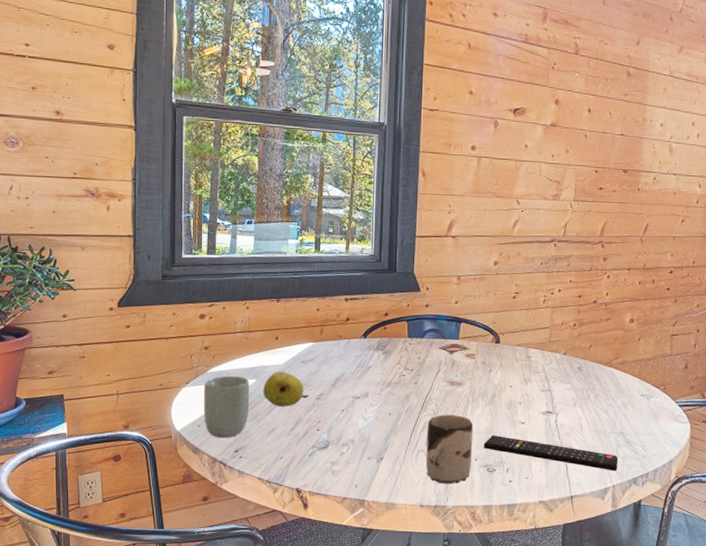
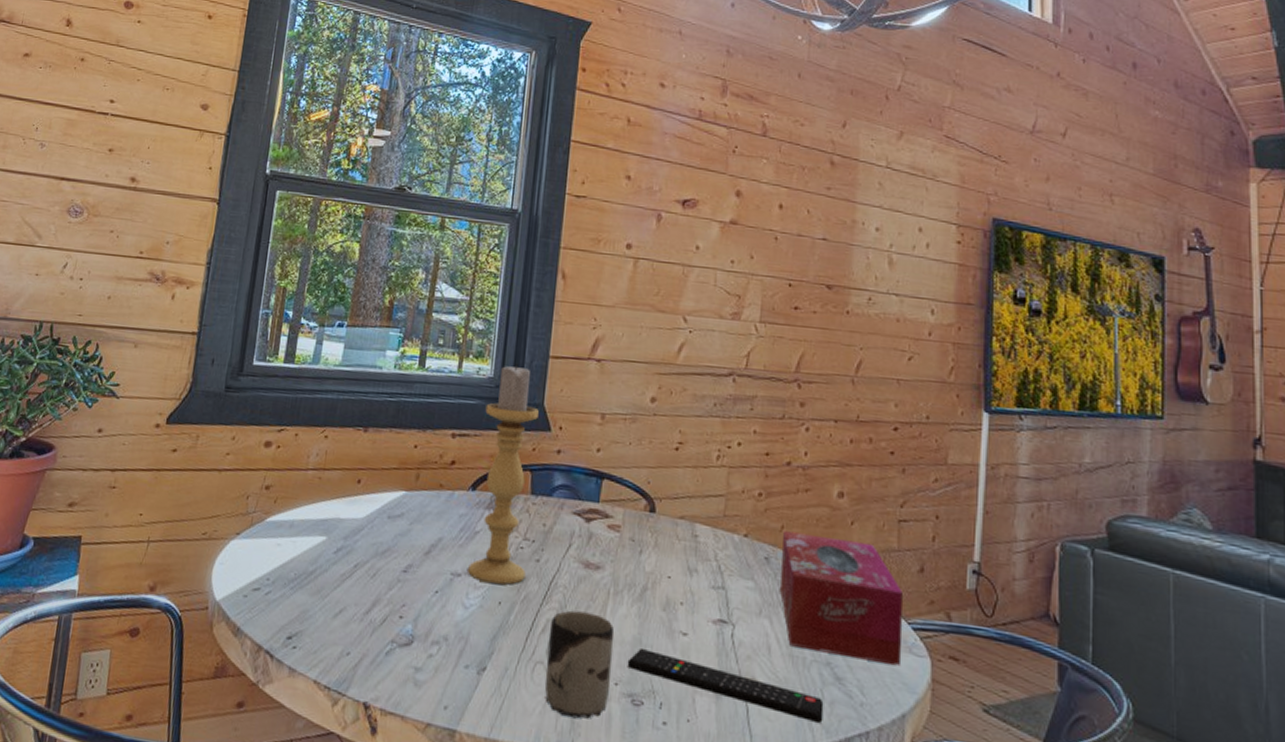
cup: present [203,375,250,439] -> none [252,527,318,618]
fruit: present [263,372,309,407] -> none [333,528,394,580]
candle holder: none [365,242,410,402] -> present [468,362,539,585]
tissue box: none [589,348,673,431] -> present [780,531,904,667]

